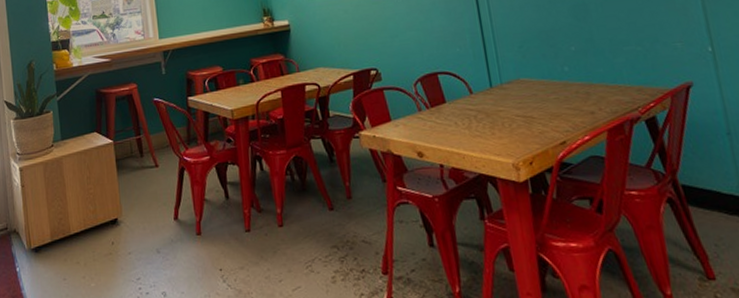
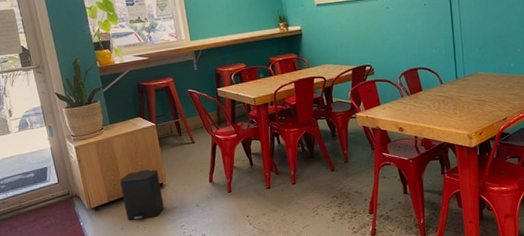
pedal bin: none [67,200,118,268] -> present [120,169,165,221]

